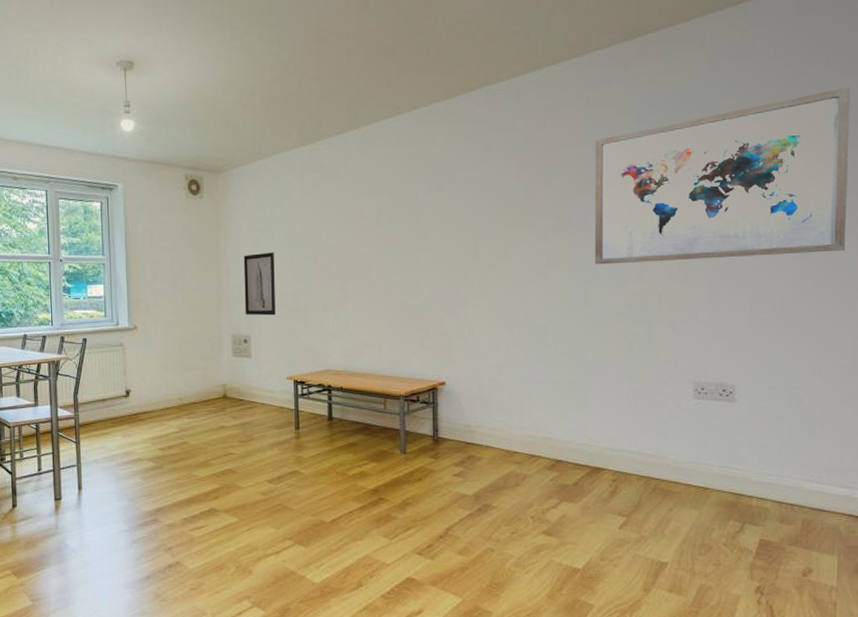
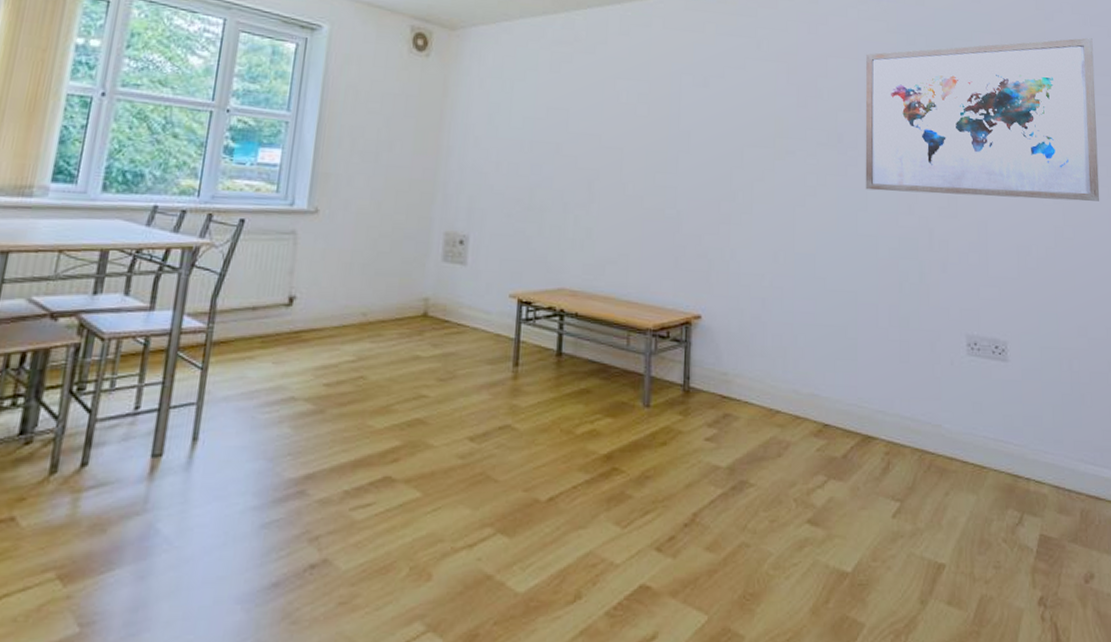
wall art: present [243,252,276,316] -> none [465,132,510,212]

